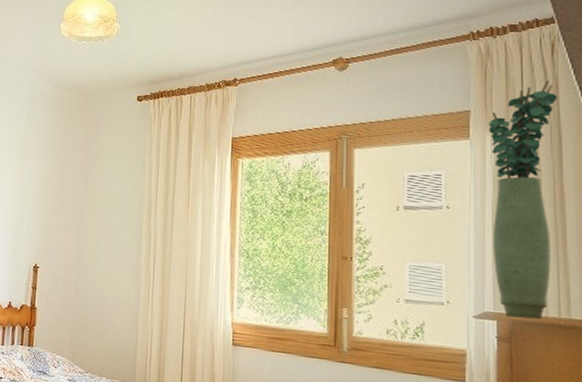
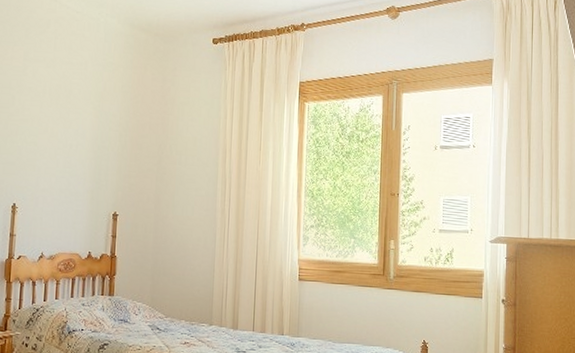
vase: present [489,81,558,320] -> none [505,34,557,241]

